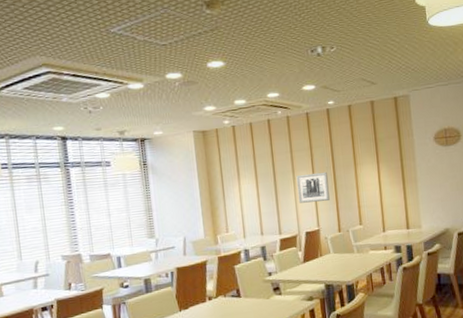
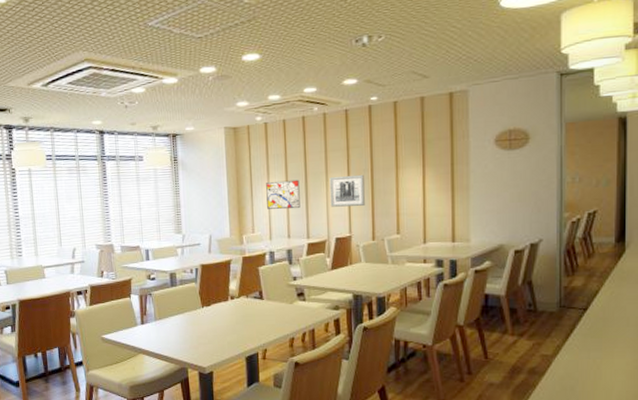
wall art: none [237,179,271,209] -> present [266,179,301,209]

